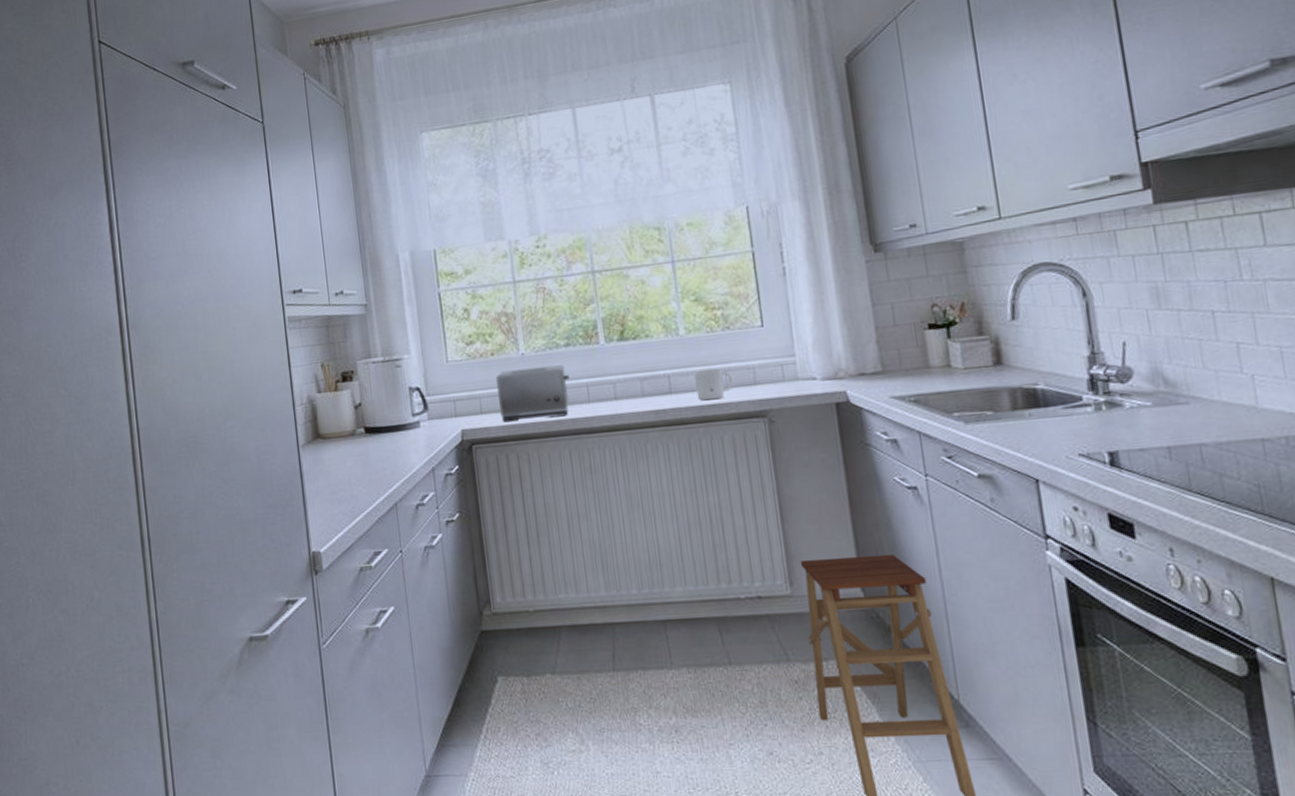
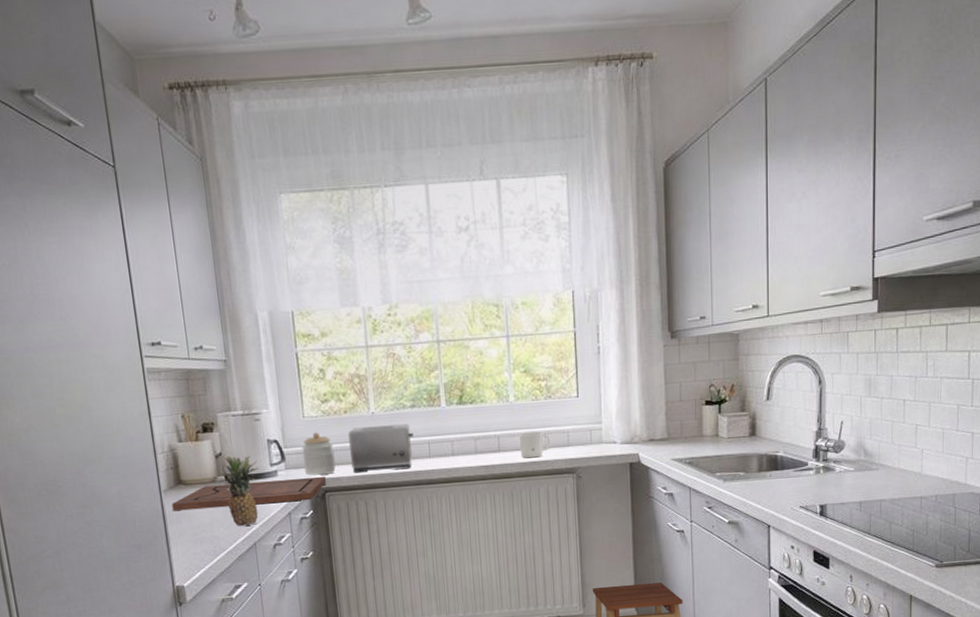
cutting board: none [309,426,473,468] -> present [172,476,326,512]
fruit: none [358,406,401,485] -> present [218,455,259,527]
jar: none [445,377,483,426] -> present [301,432,336,476]

